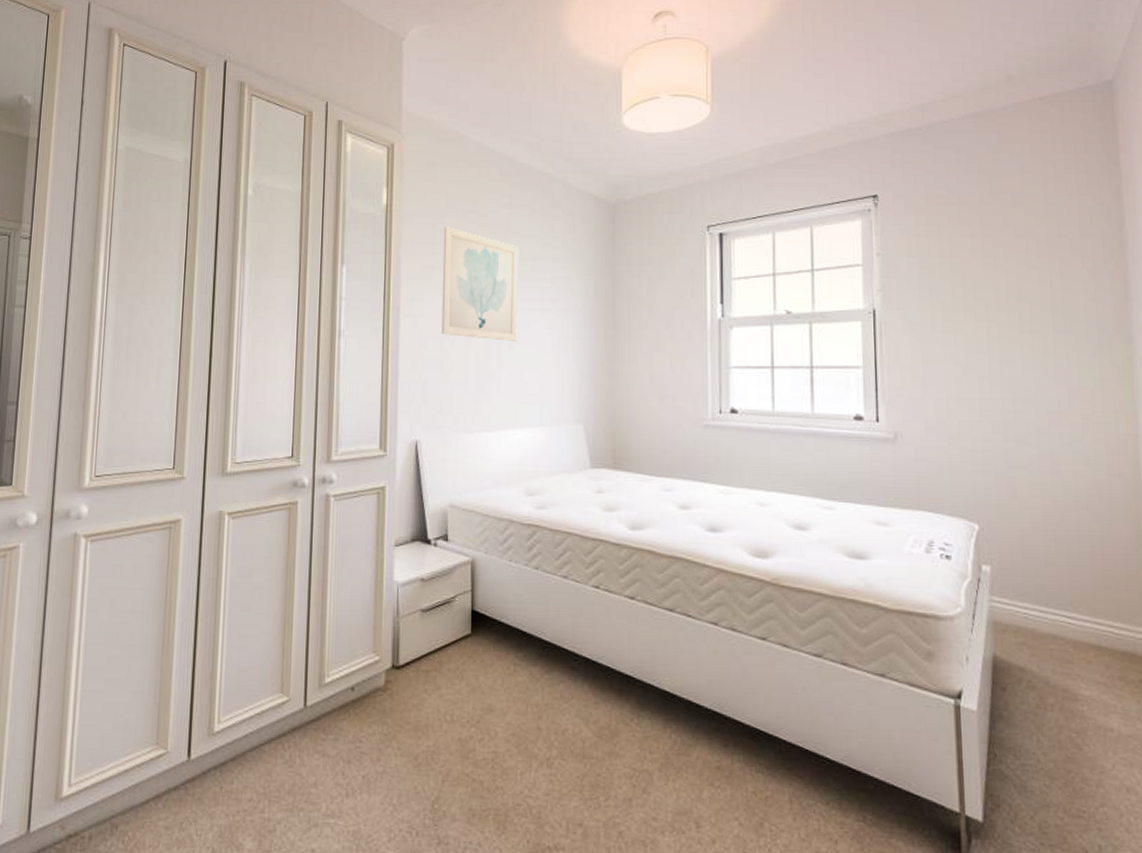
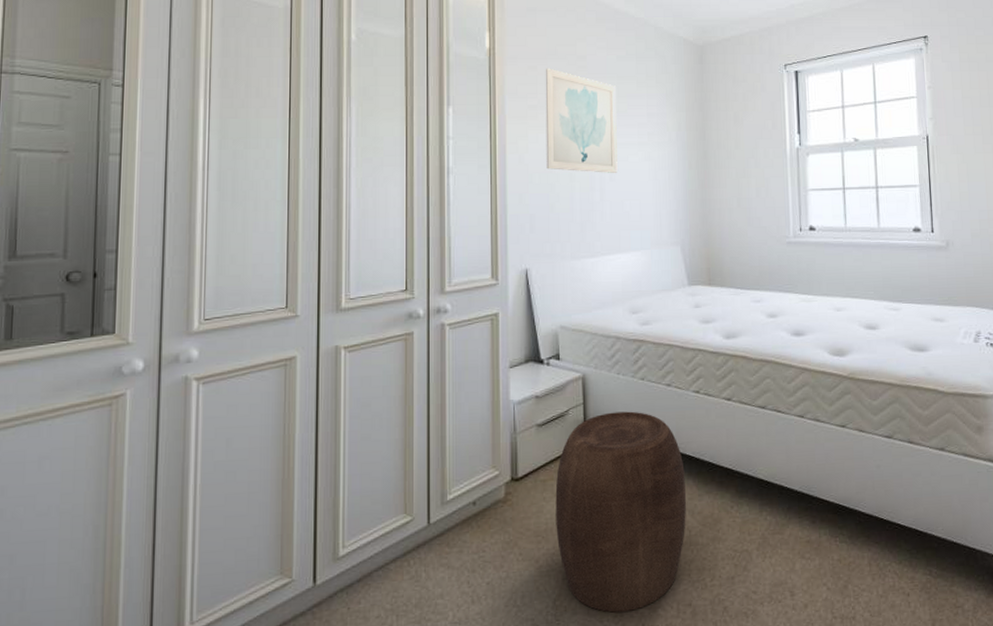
stool: none [437,602,580,824] -> present [555,411,686,613]

